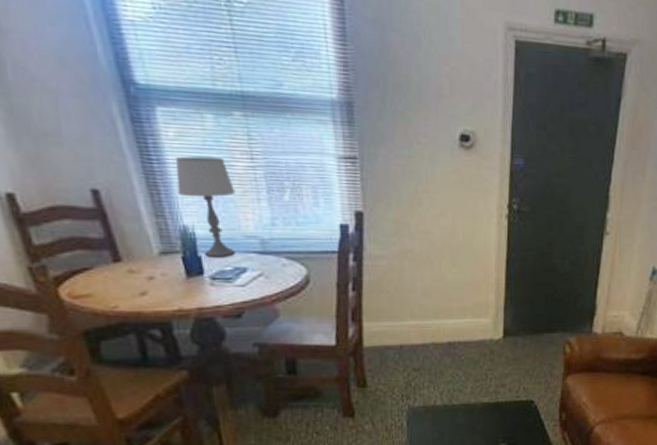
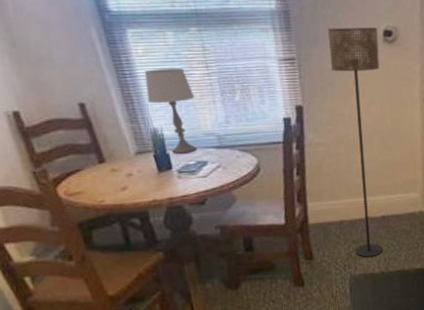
floor lamp: none [396,126,454,387] -> present [327,28,382,257]

